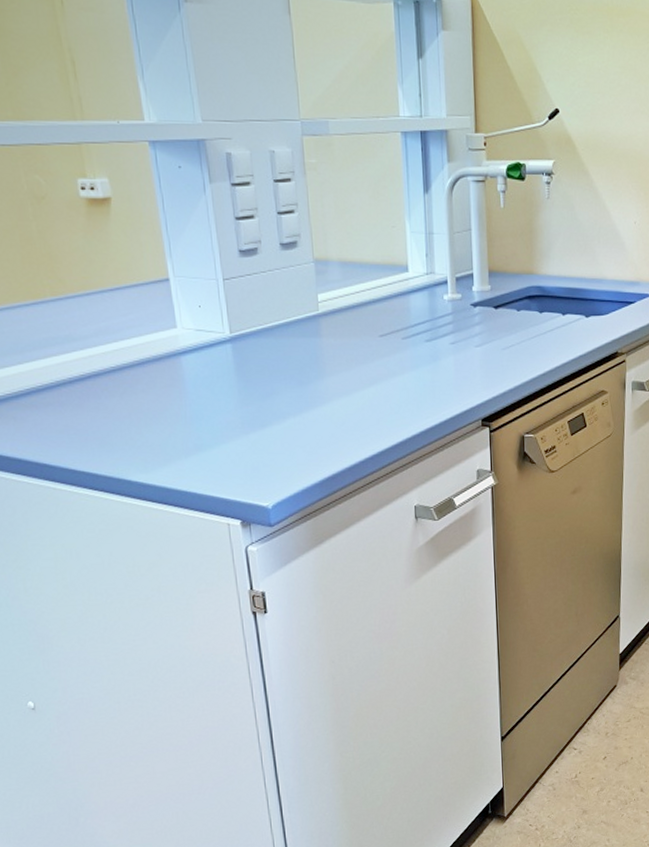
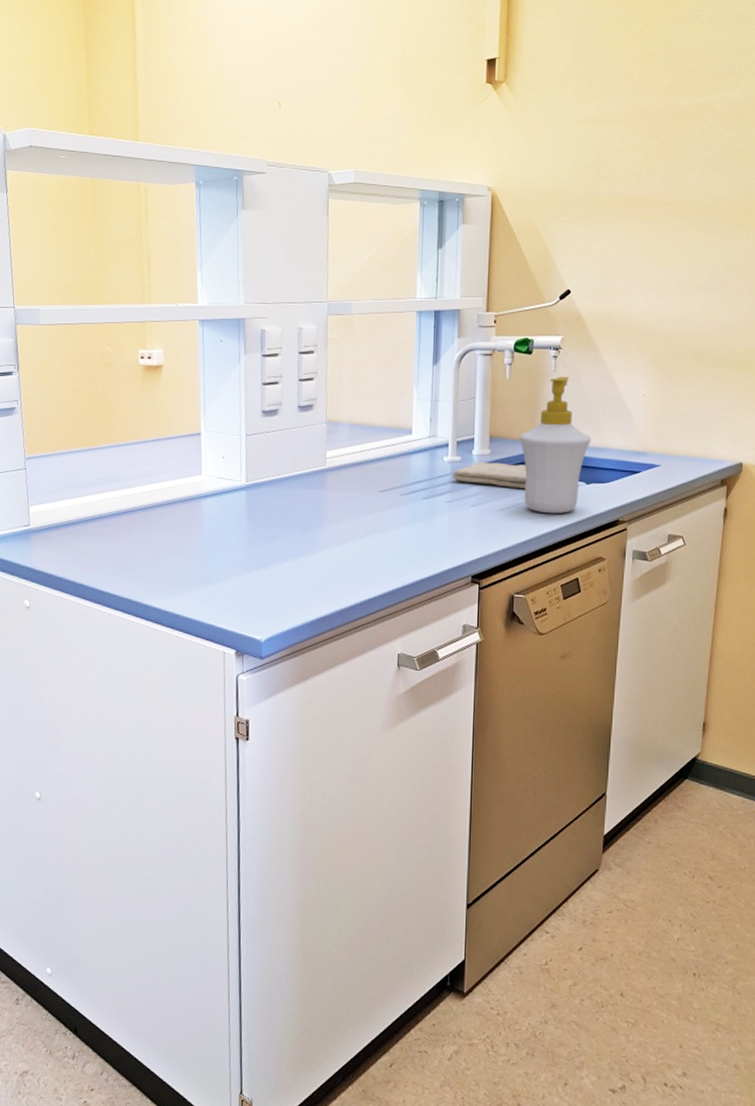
washcloth: none [453,299,528,326] -> present [452,462,527,489]
soap bottle: none [517,204,588,350] -> present [518,377,591,514]

